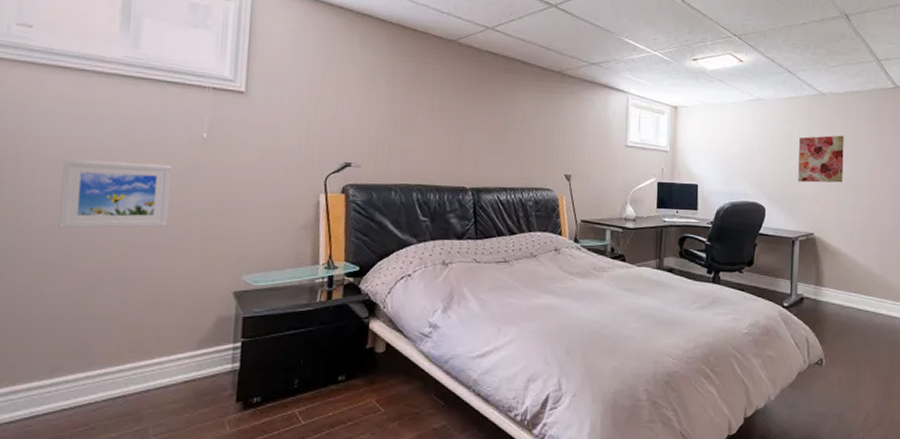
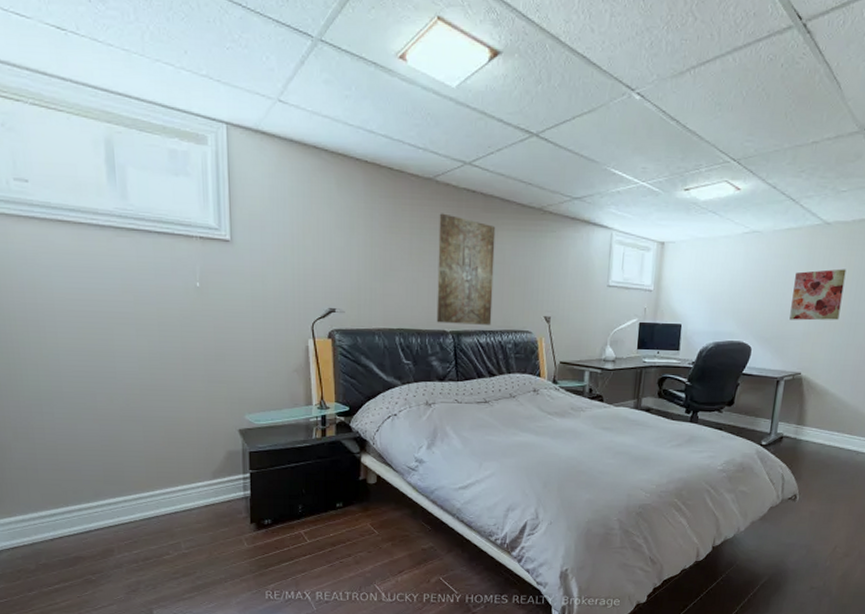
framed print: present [59,159,173,229] -> none [77,310,175,374]
wall art: none [456,73,517,182] -> present [436,213,496,325]

